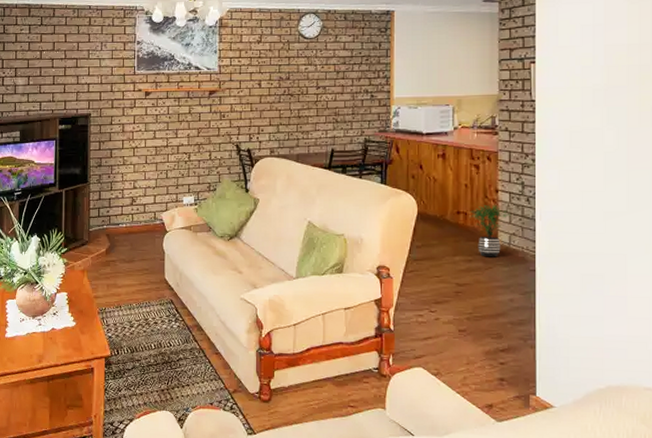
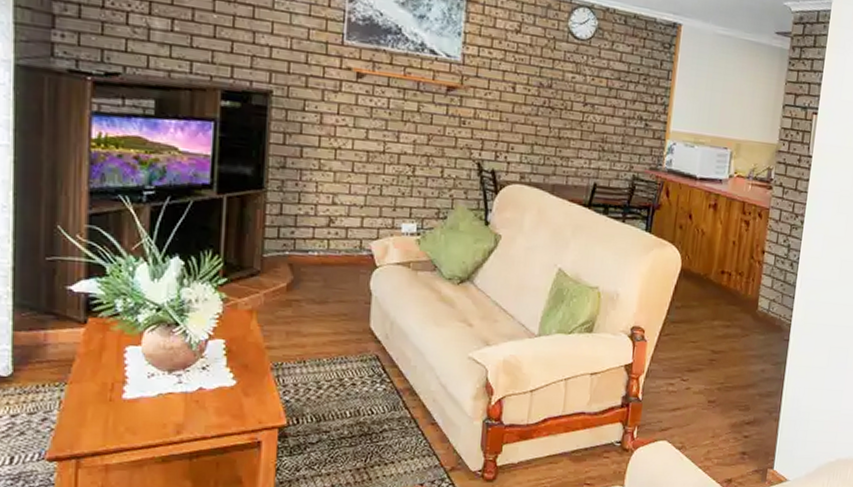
potted plant: present [469,204,511,257] -> none [733,265,773,324]

